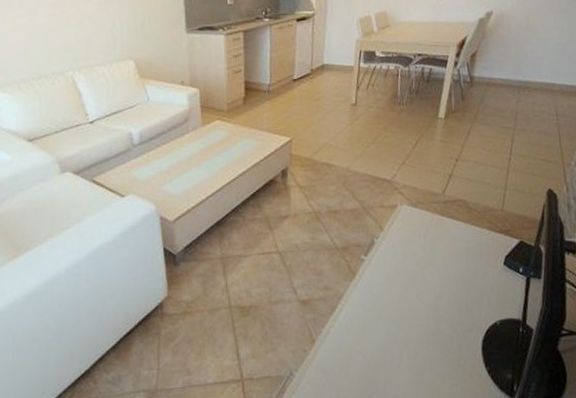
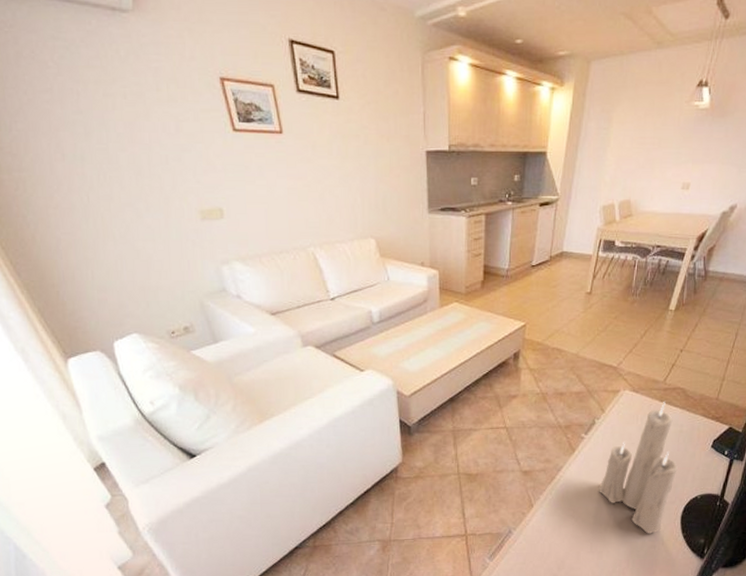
candle: none [385,216,470,370] -> present [598,402,678,534]

